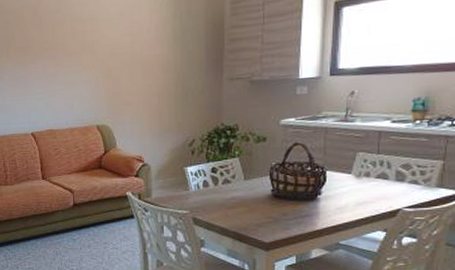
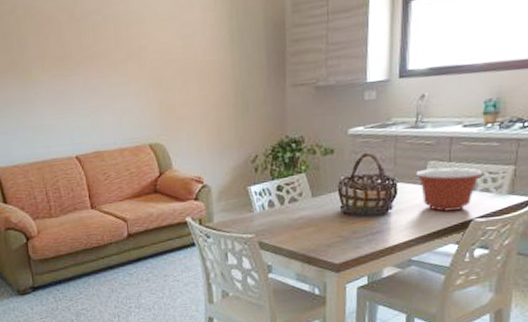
mixing bowl: none [345,159,412,200] -> present [416,167,483,212]

